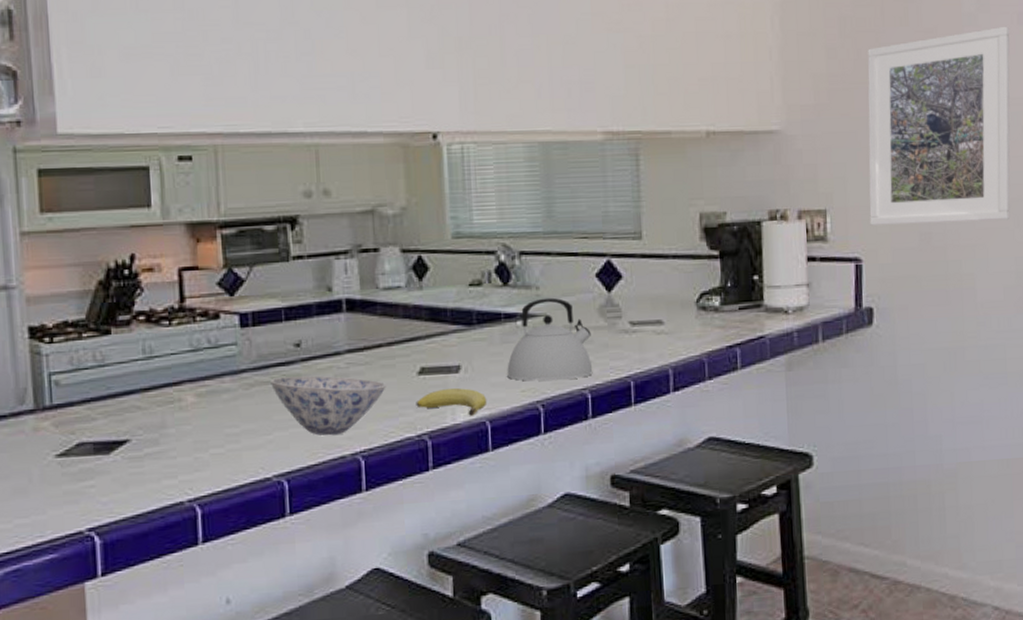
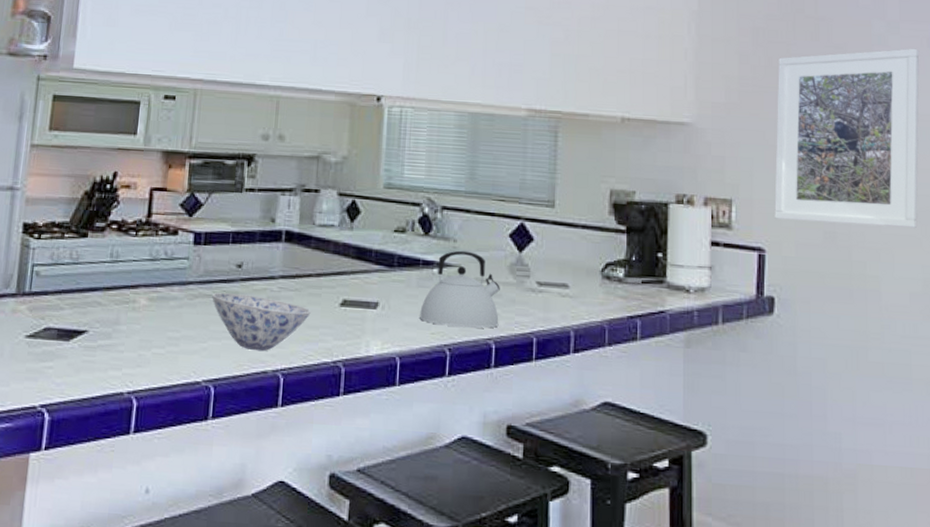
fruit: present [416,388,487,417] -> none [335,322,399,351]

